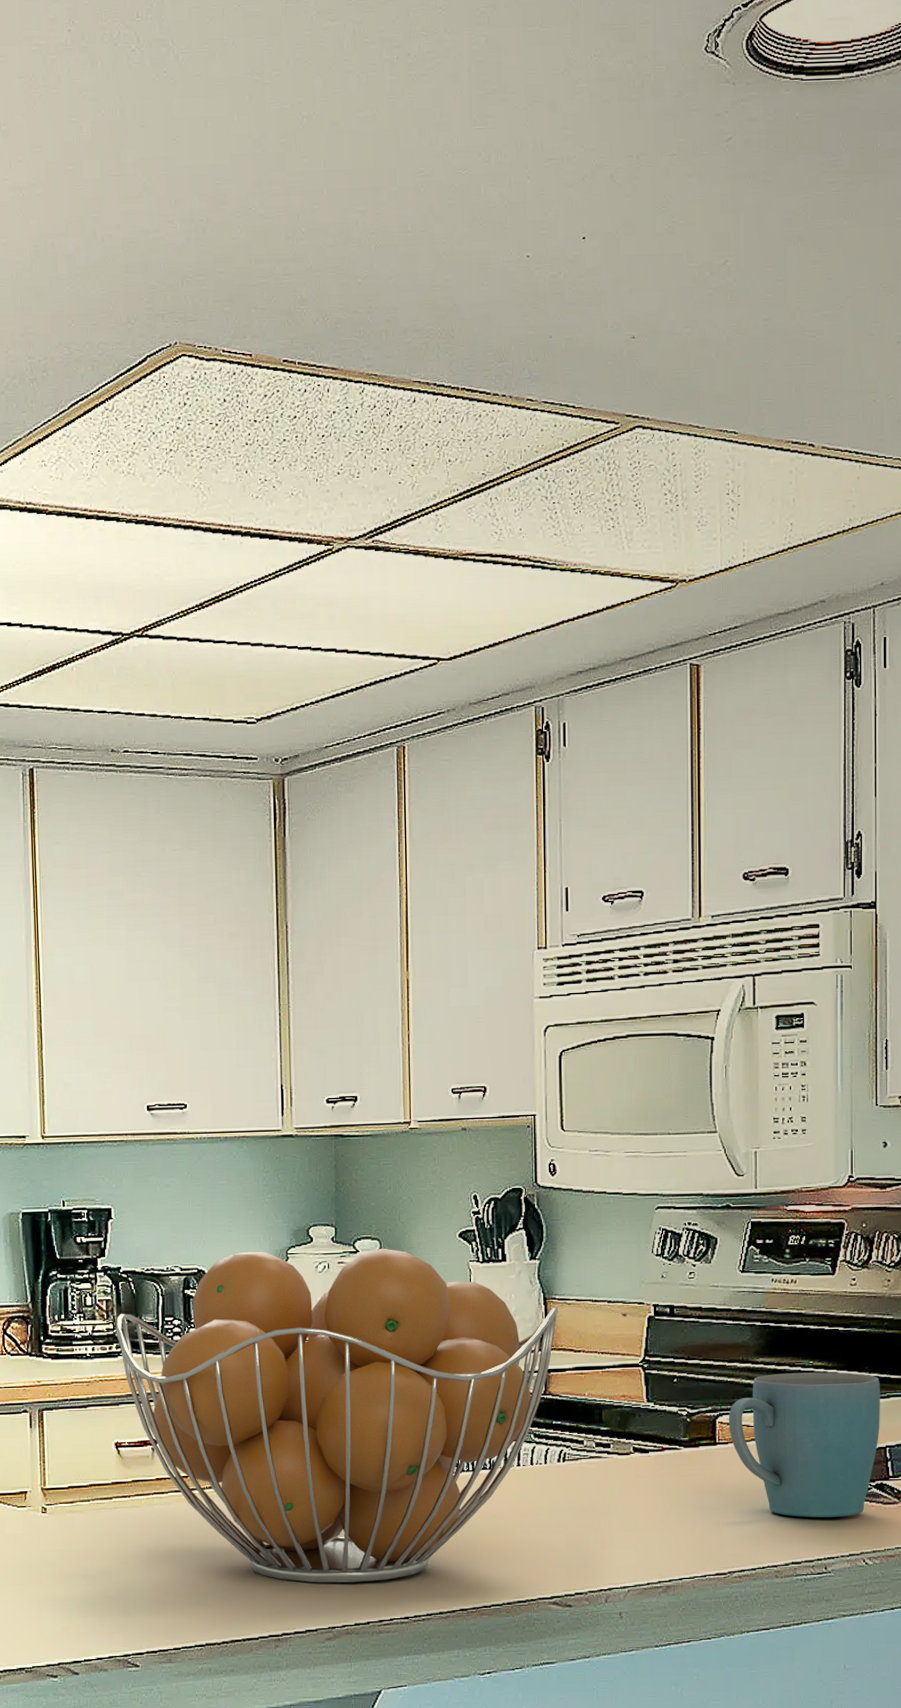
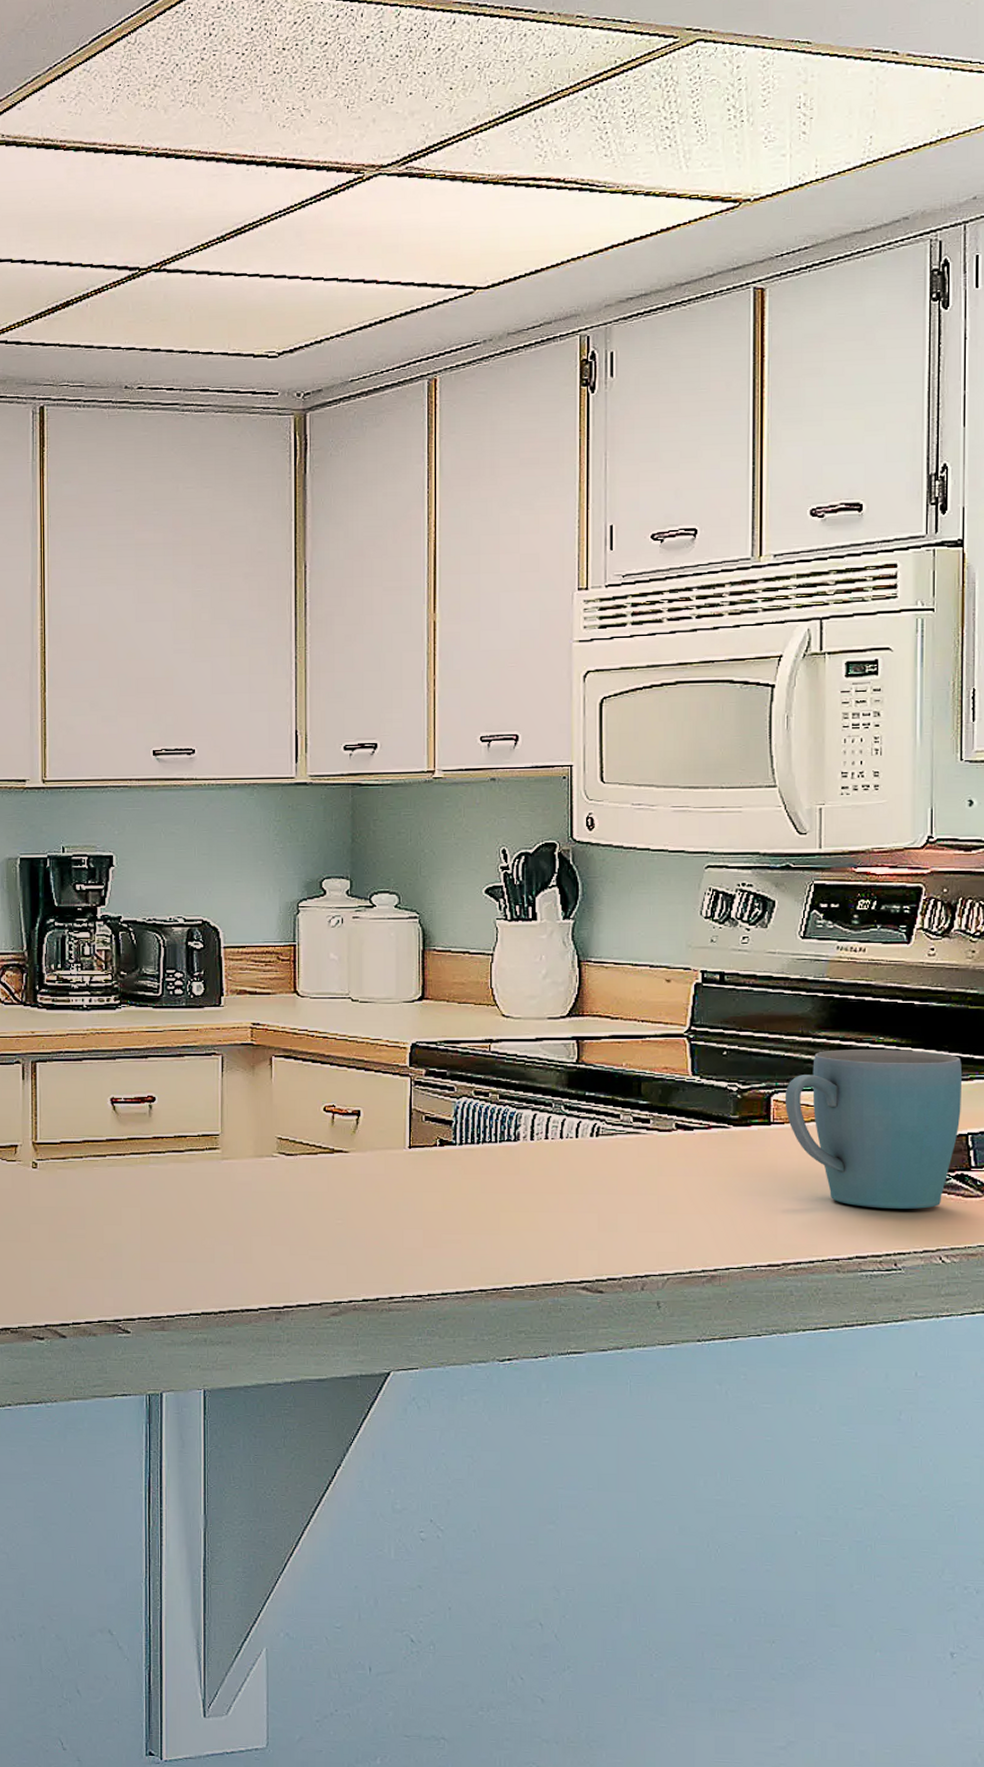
fruit basket: present [115,1248,558,1583] -> none [114,903,593,1256]

